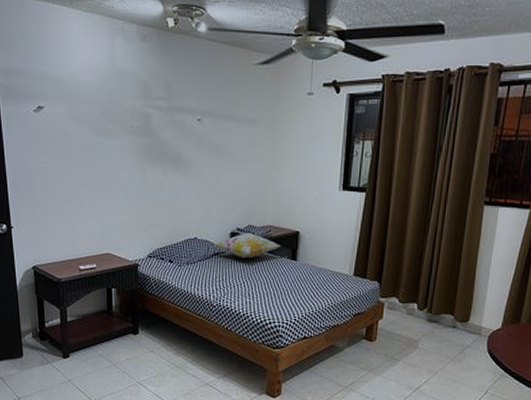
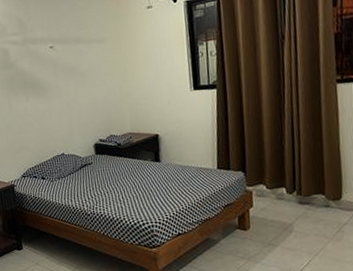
decorative pillow: present [213,233,280,259] -> none [80,142,143,167]

